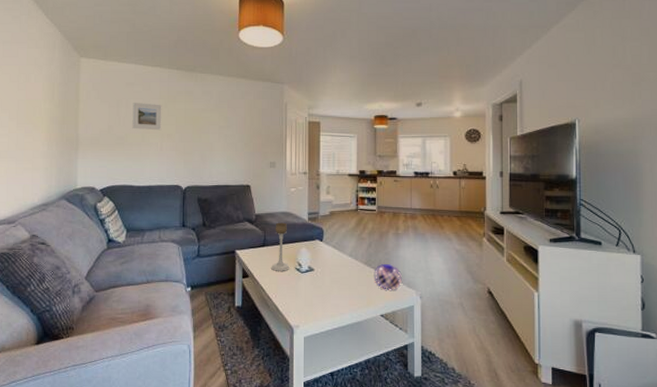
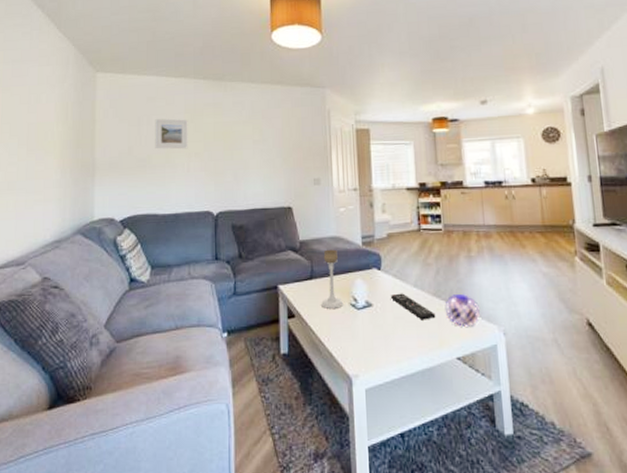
remote control: none [330,261,366,284] -> present [391,293,436,320]

